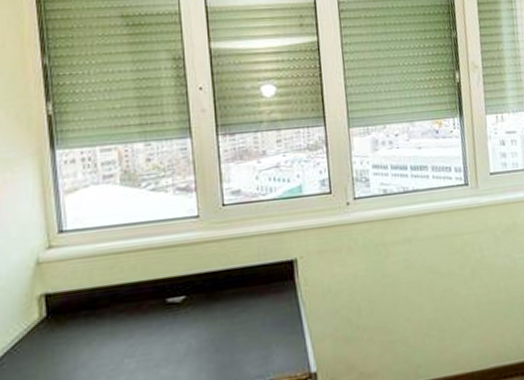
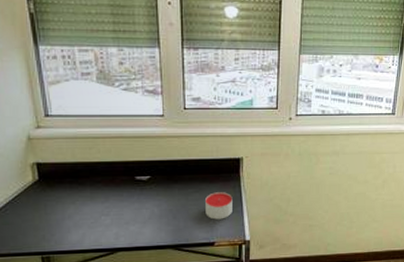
candle: none [255,307,291,348] -> present [205,192,233,220]

